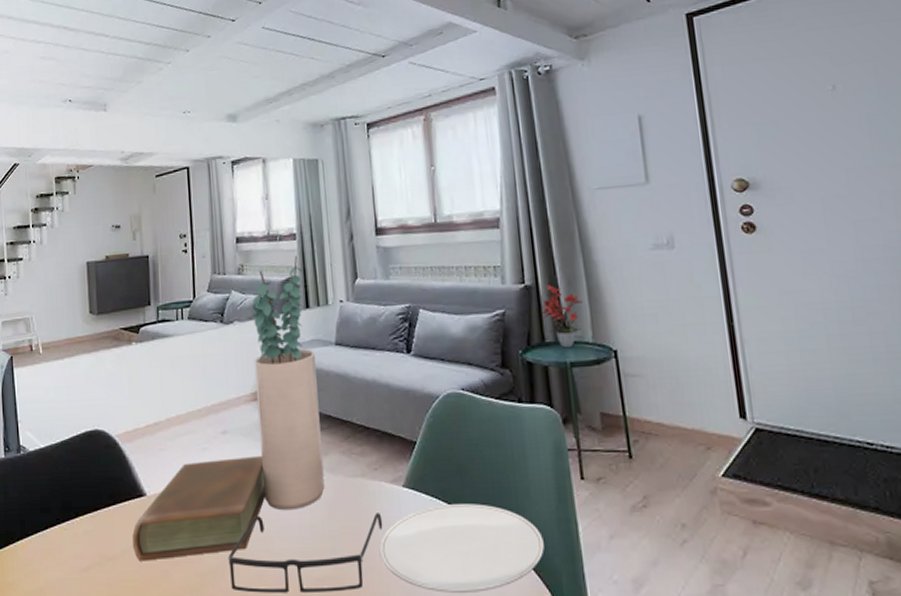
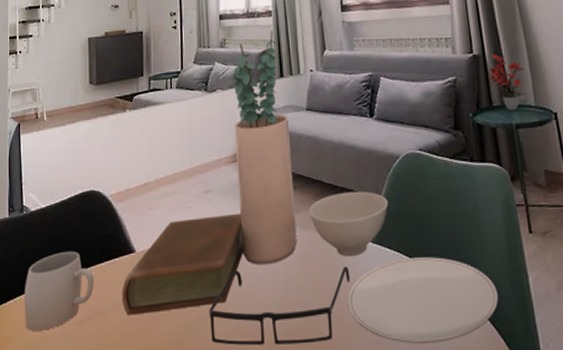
mug: none [25,493,102,577] -> present [24,251,94,331]
bowl: none [337,433,426,502] -> present [308,191,389,256]

